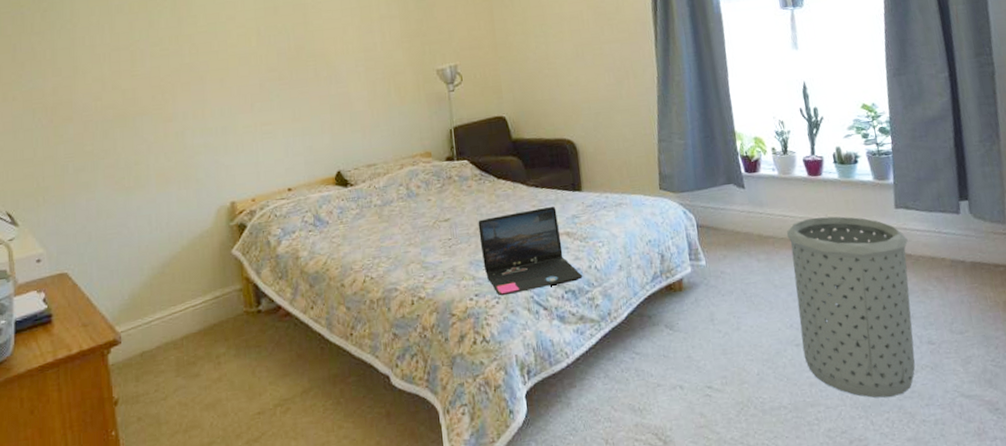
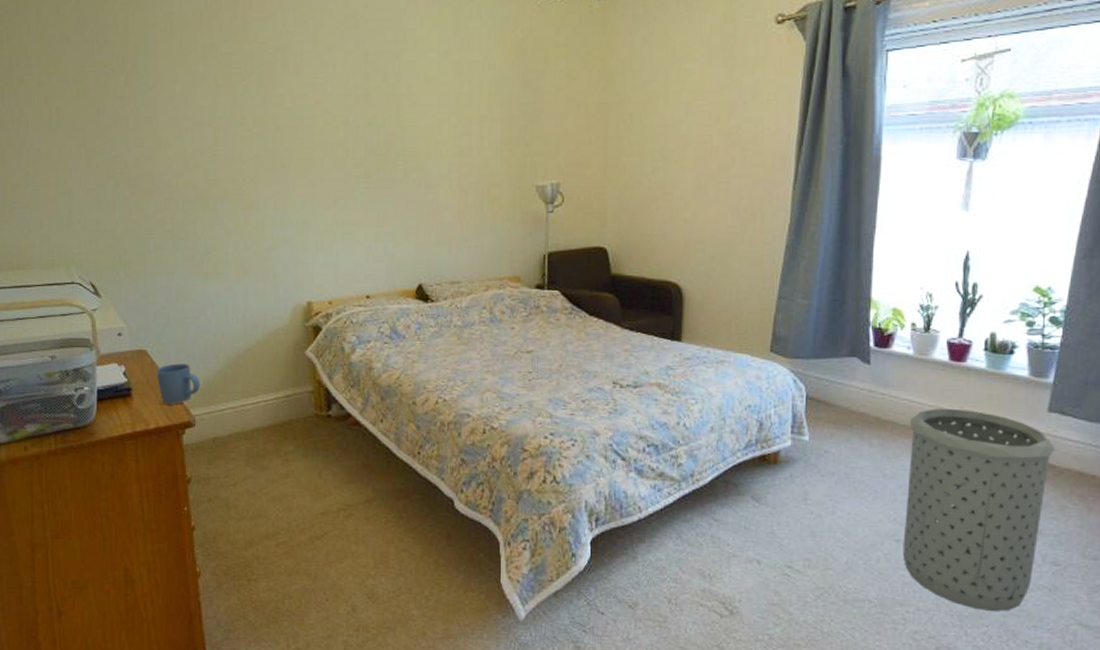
mug: none [78,280,125,326] -> present [156,363,200,405]
laptop: present [478,206,583,296] -> none [562,353,669,439]

